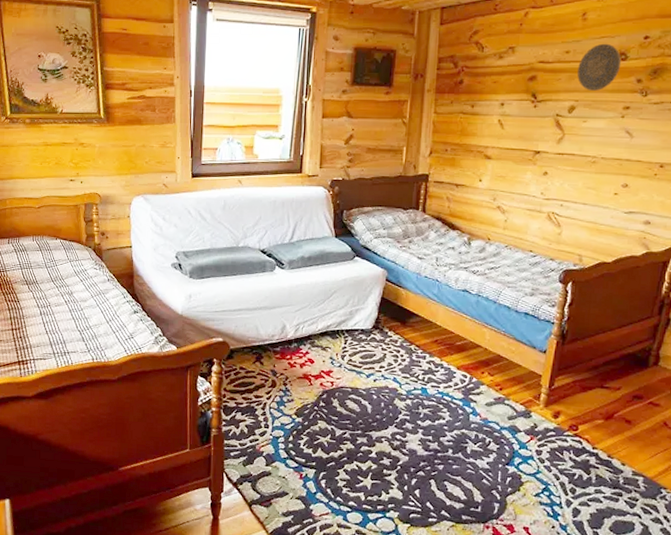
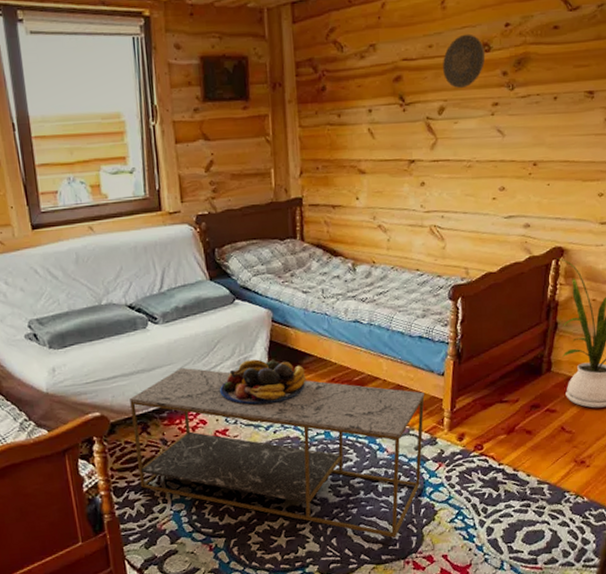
coffee table: none [247,310,524,500] -> present [130,367,425,538]
fruit bowl: none [330,312,411,354] -> present [220,359,306,405]

